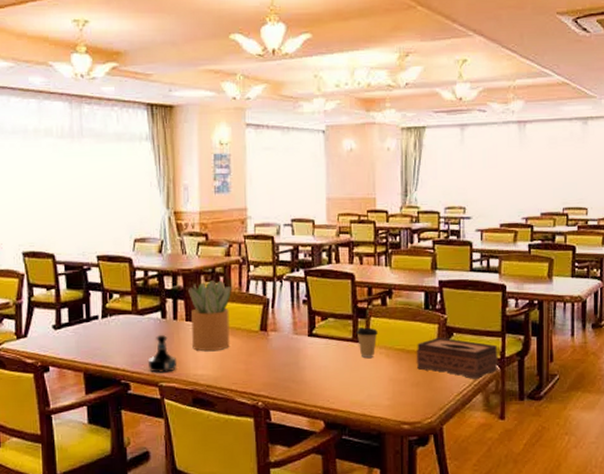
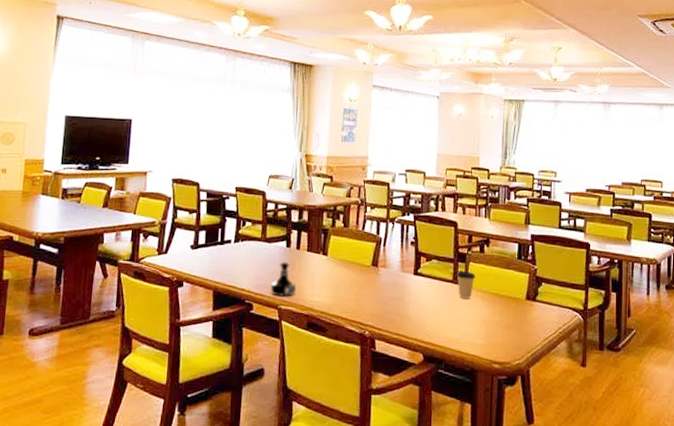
potted plant: present [188,279,231,351] -> none [311,216,349,280]
tissue box: present [416,337,498,379] -> none [508,285,581,327]

